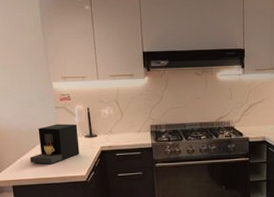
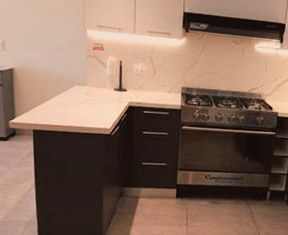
coffee maker: present [30,123,80,164] -> none [54,72,108,113]

